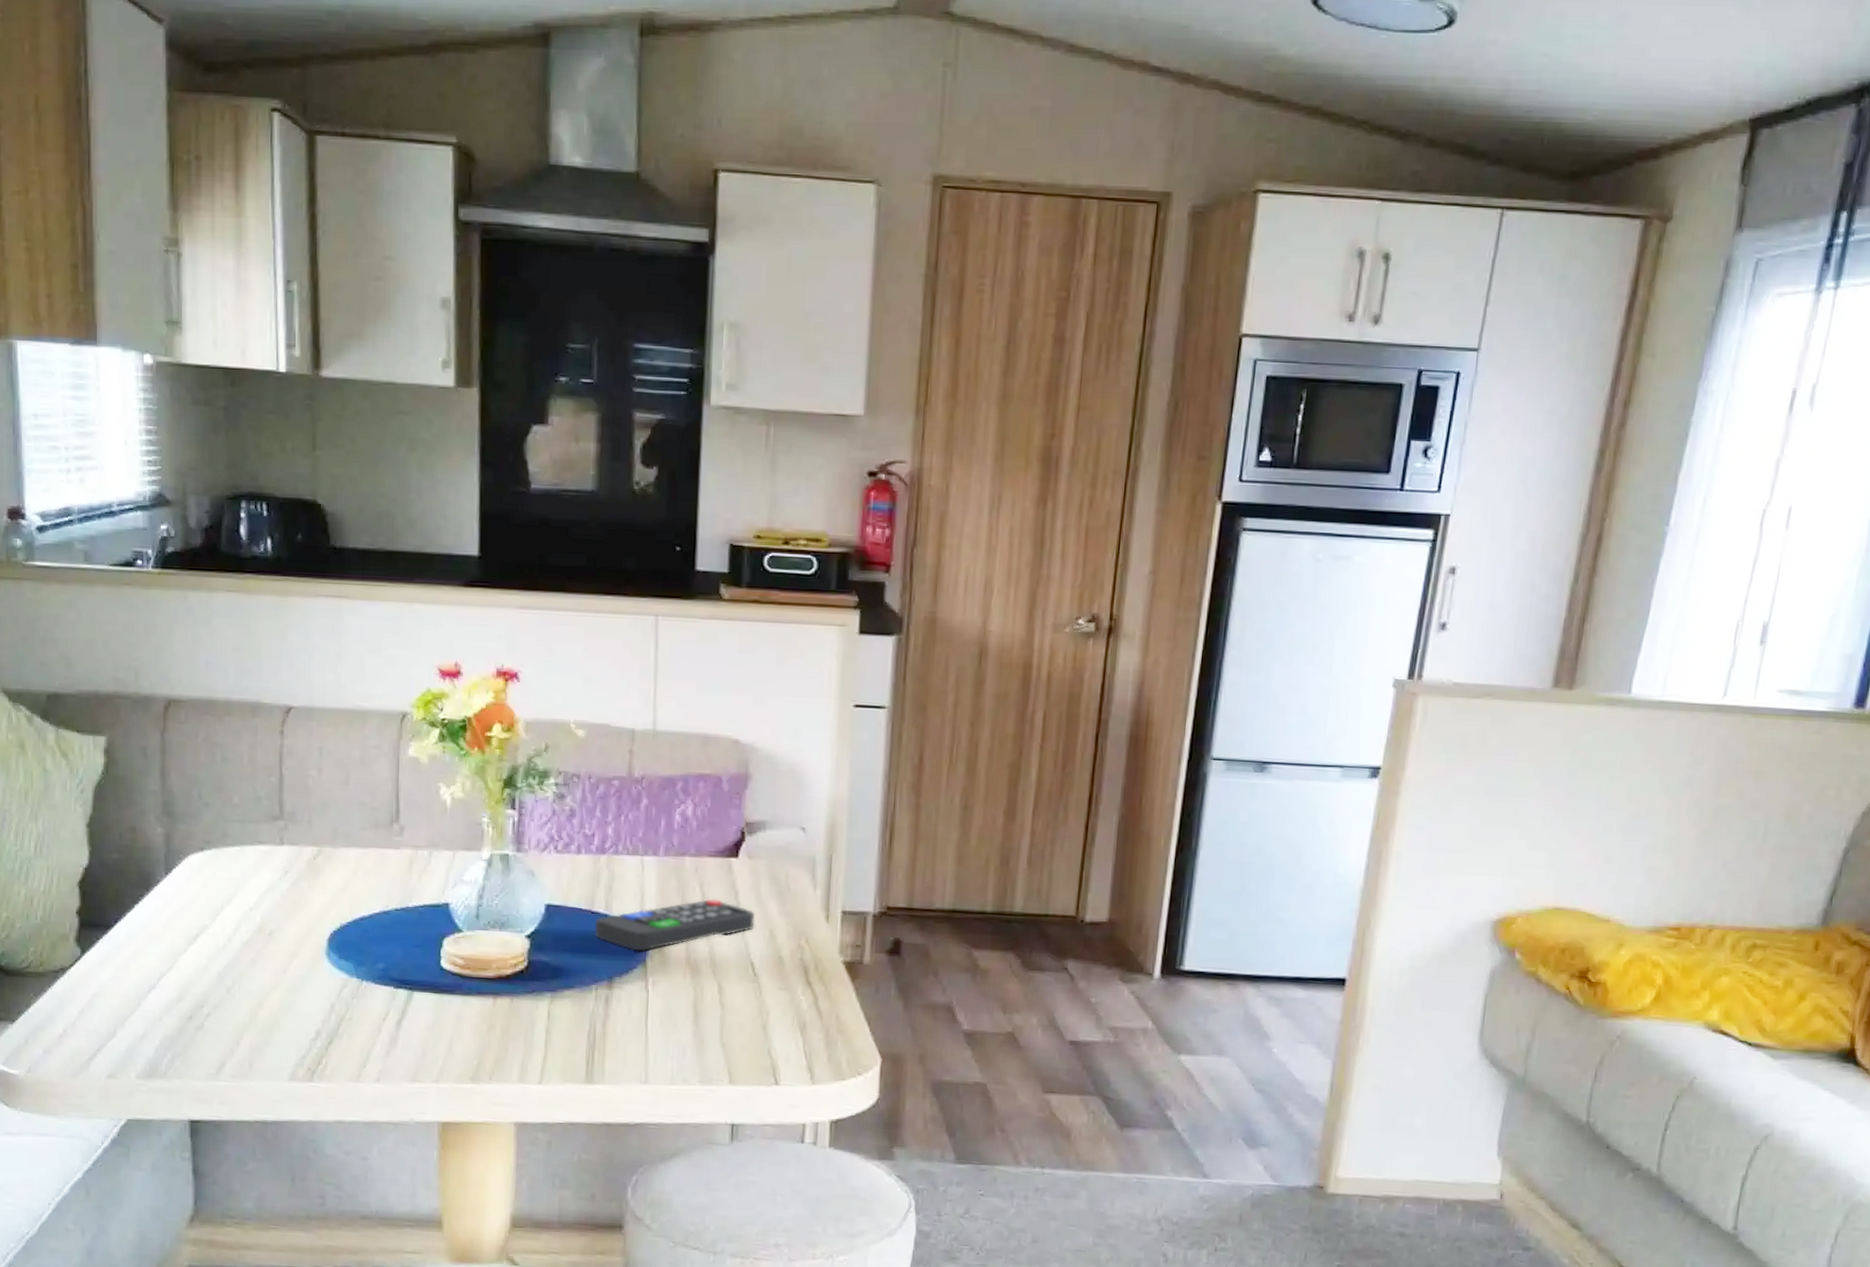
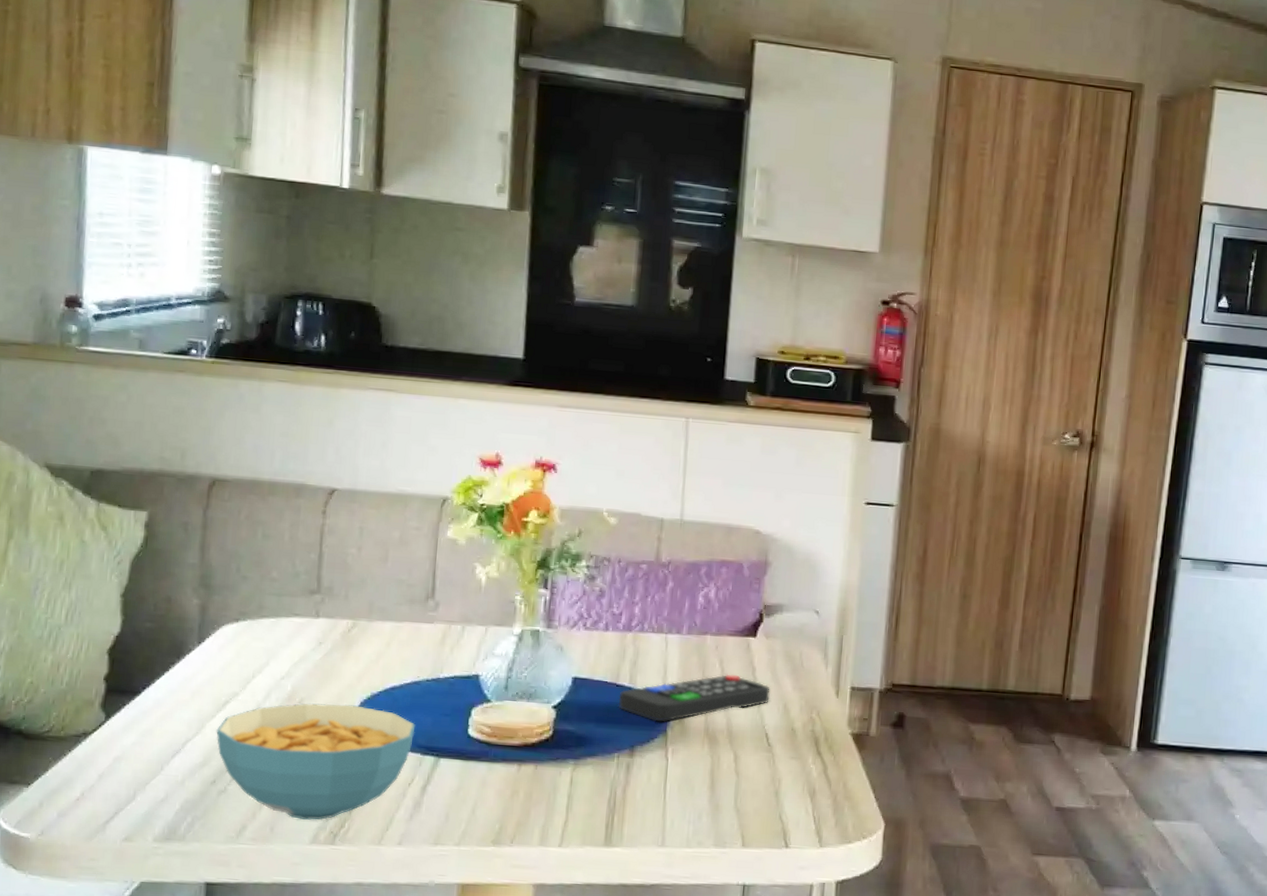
cereal bowl: none [189,935,387,1057] -> present [216,703,416,820]

